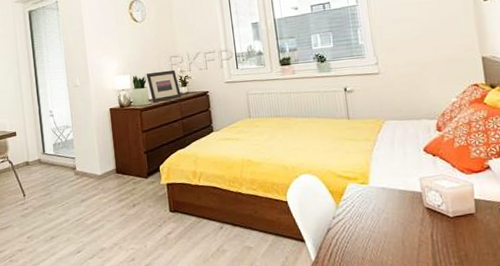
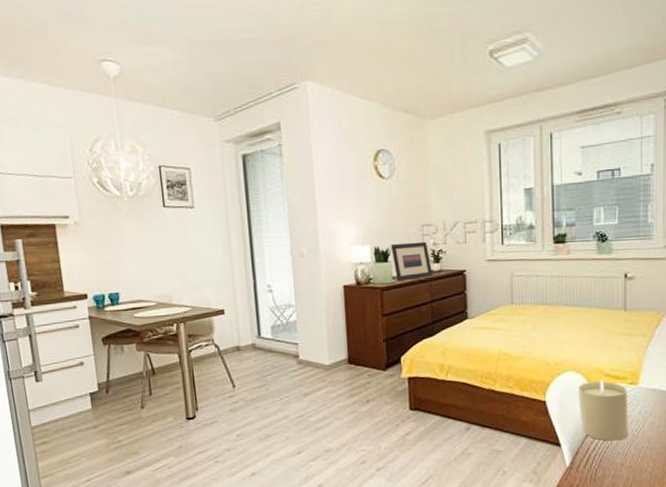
candle: none [315,180,366,237] -> present [578,379,628,441]

